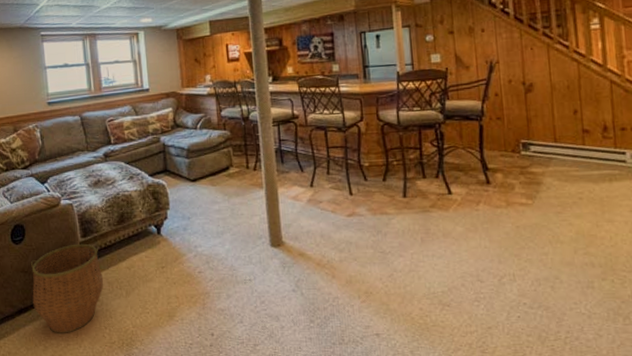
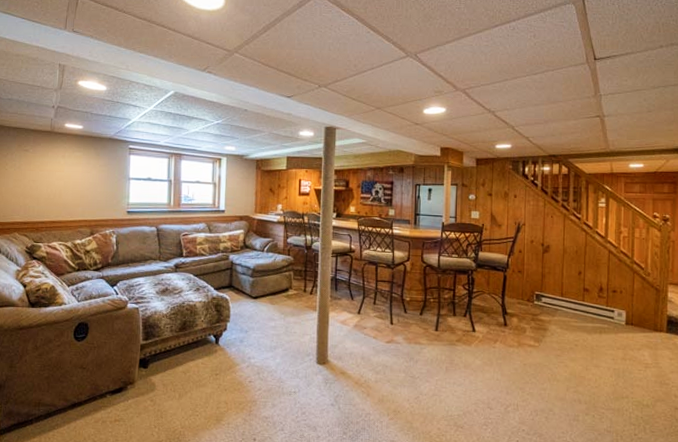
basket: present [31,243,104,333] -> none [87,346,159,430]

